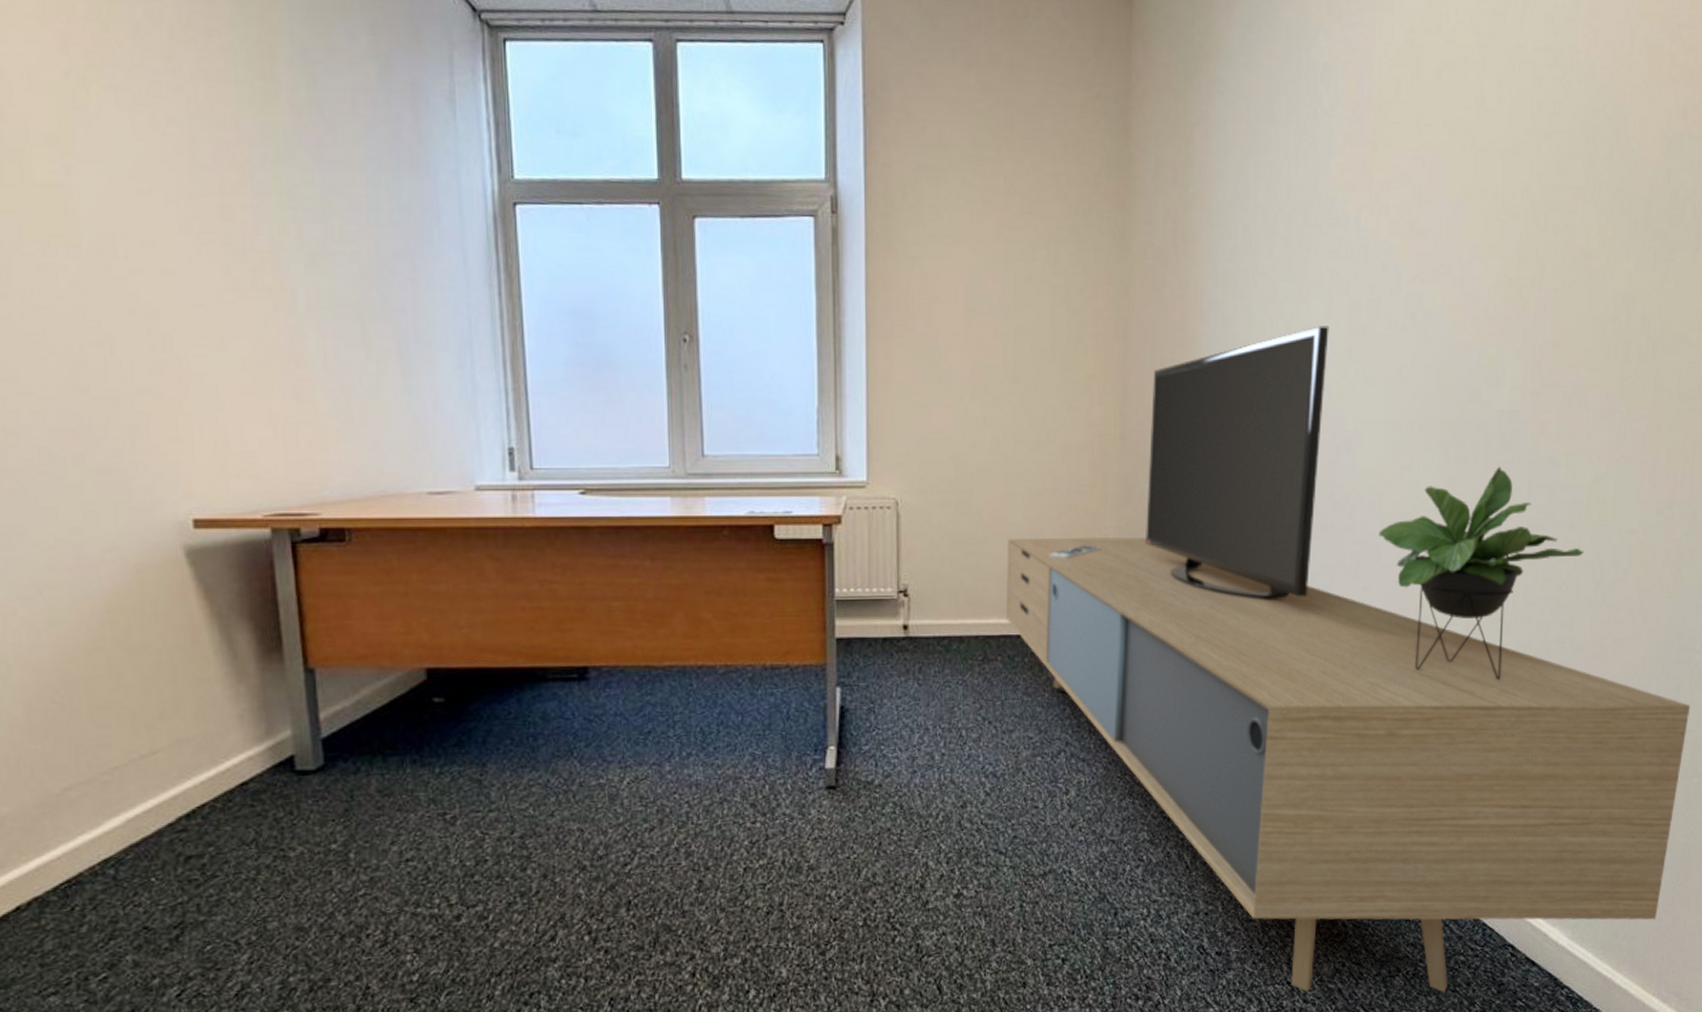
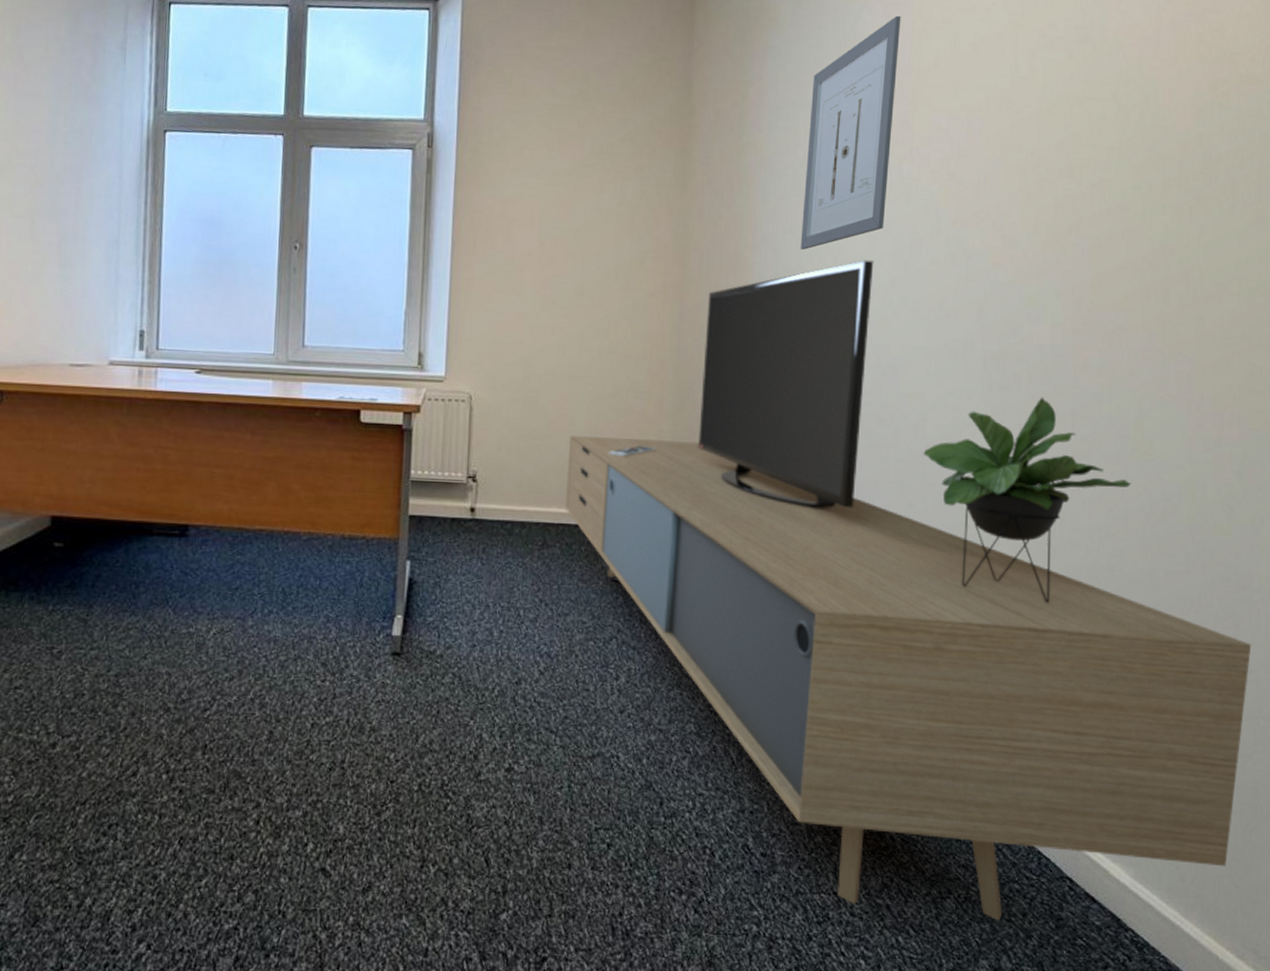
wall art: none [1251,38,1360,317] -> present [800,15,901,250]

